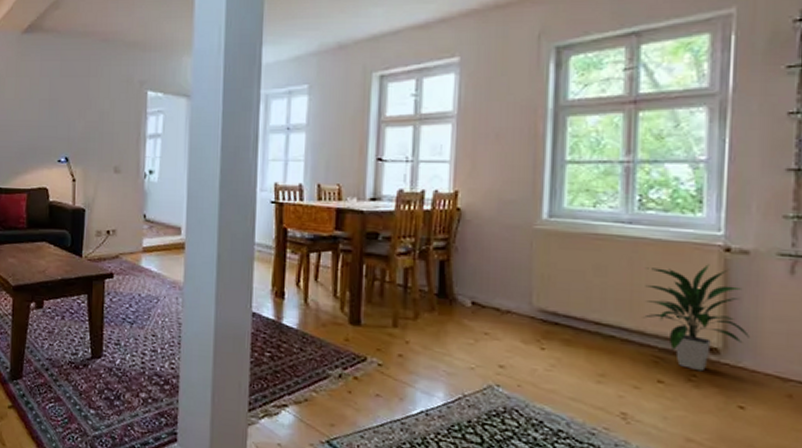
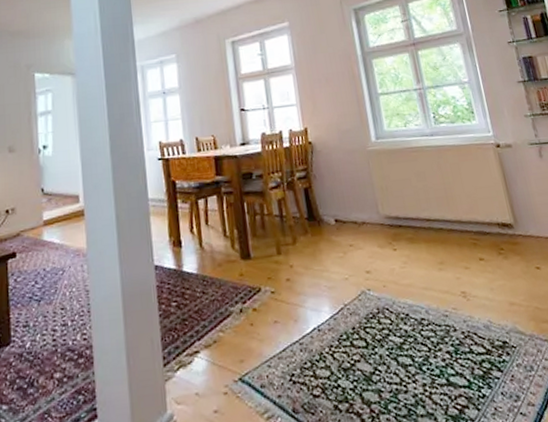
indoor plant: present [642,264,749,372] -> none [450,159,529,245]

